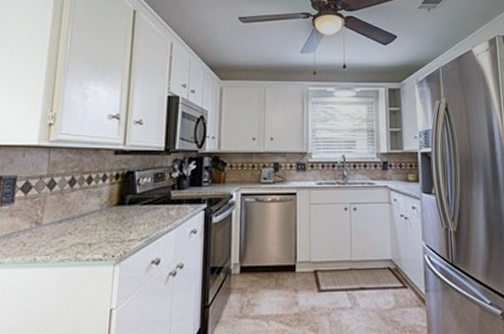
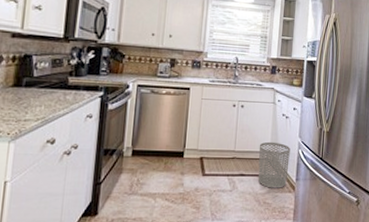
waste bin: none [378,247,415,303] -> present [258,141,291,188]

